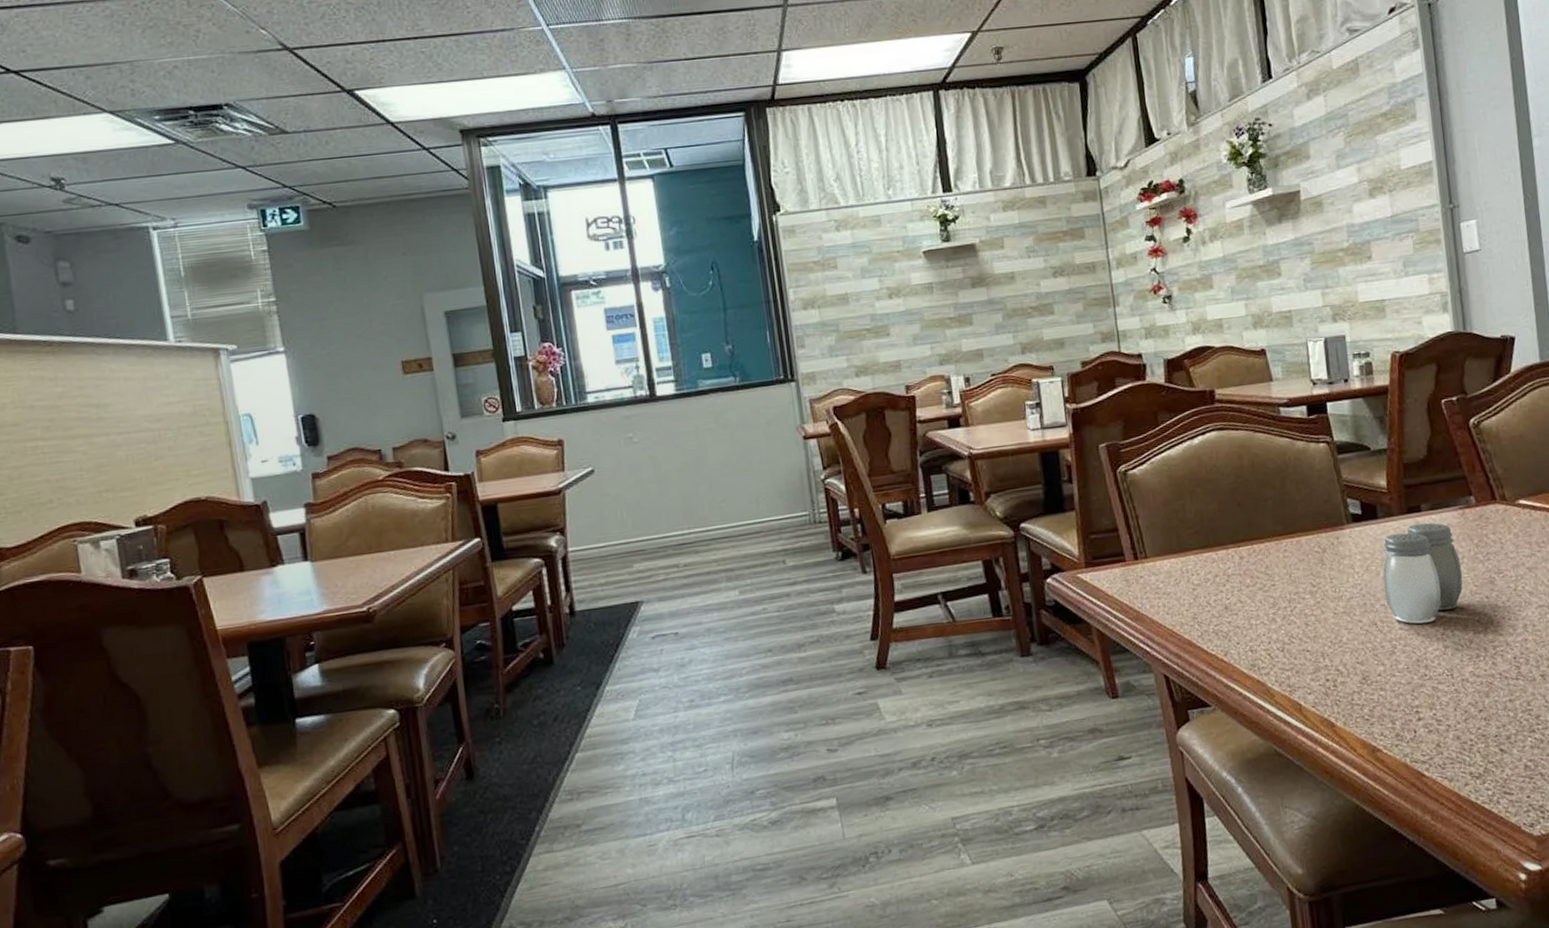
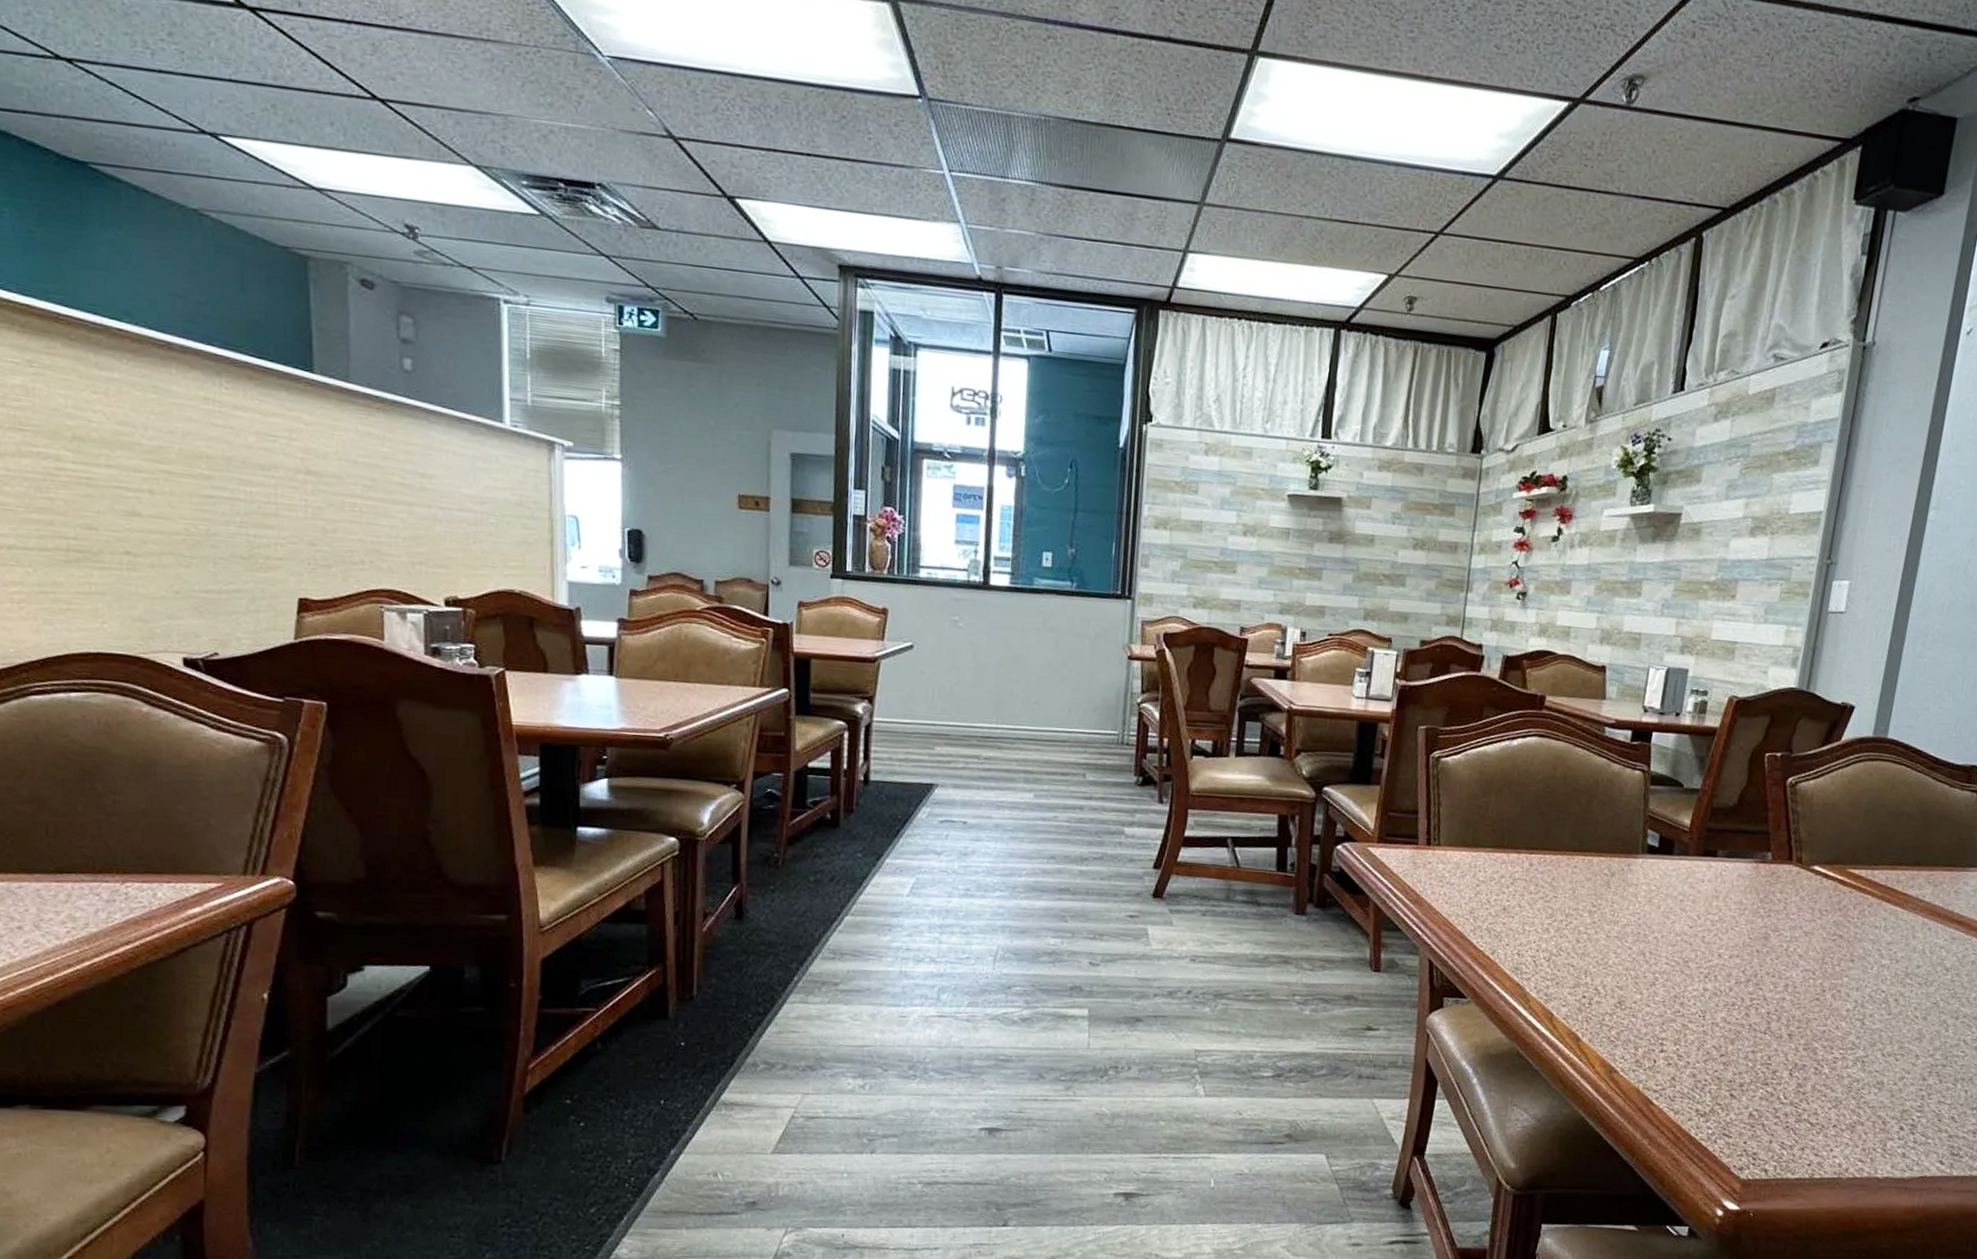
salt and pepper shaker: present [1382,522,1463,624] -> none [1659,867,1742,963]

